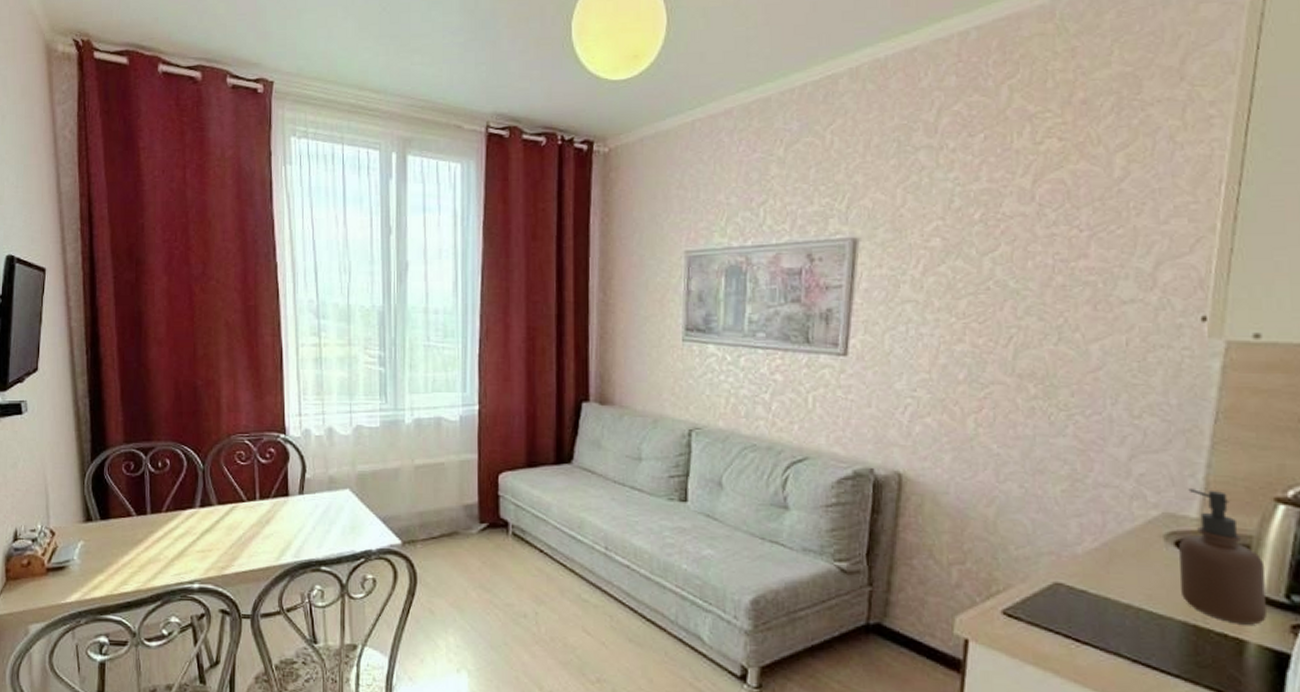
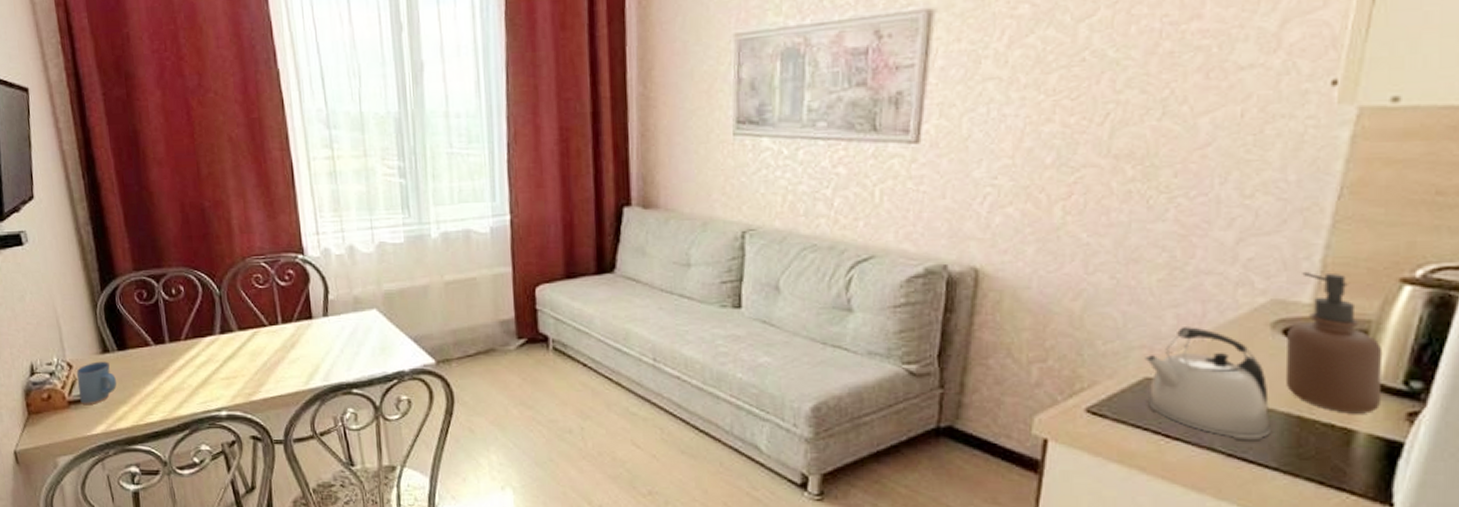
mug: none [58,530,95,572] -> present [76,361,117,404]
kettle: none [1053,535,1170,650] -> present [1145,327,1270,443]

